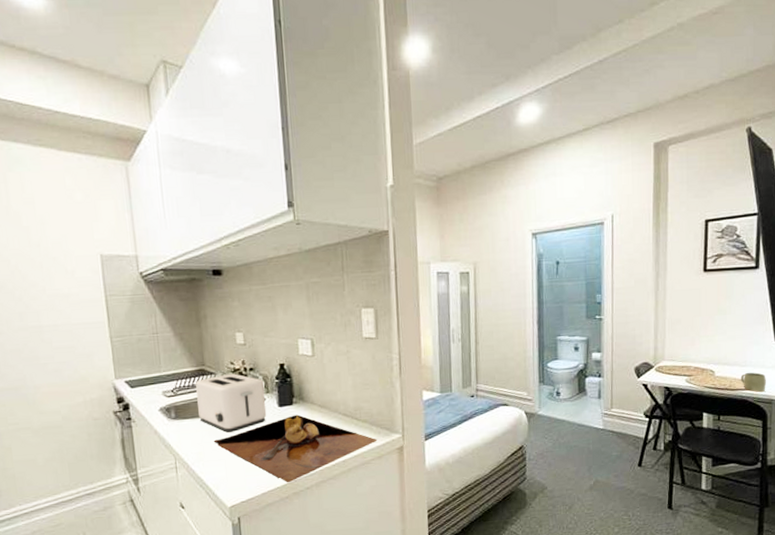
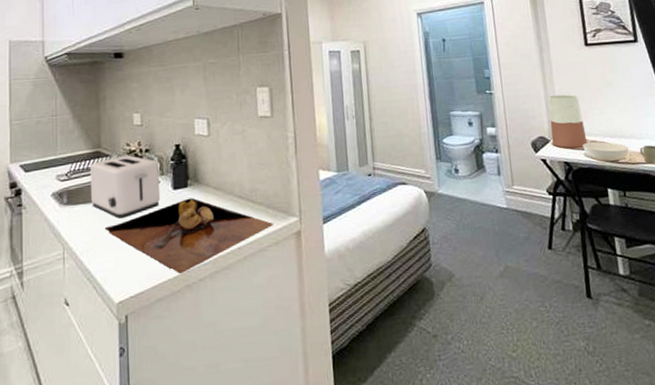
vase: none [655,321,691,375] -> present [547,94,588,149]
bowl: none [685,368,730,389] -> present [582,141,629,163]

